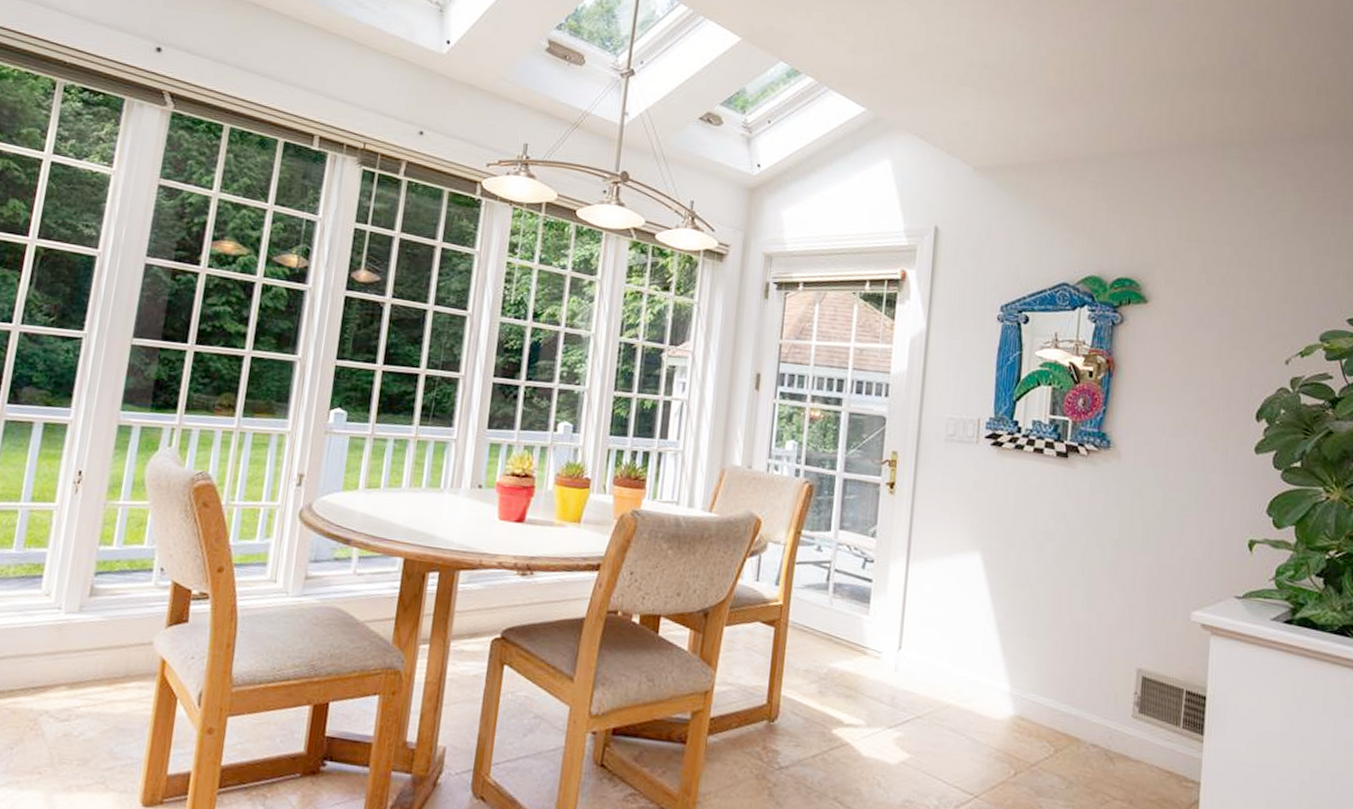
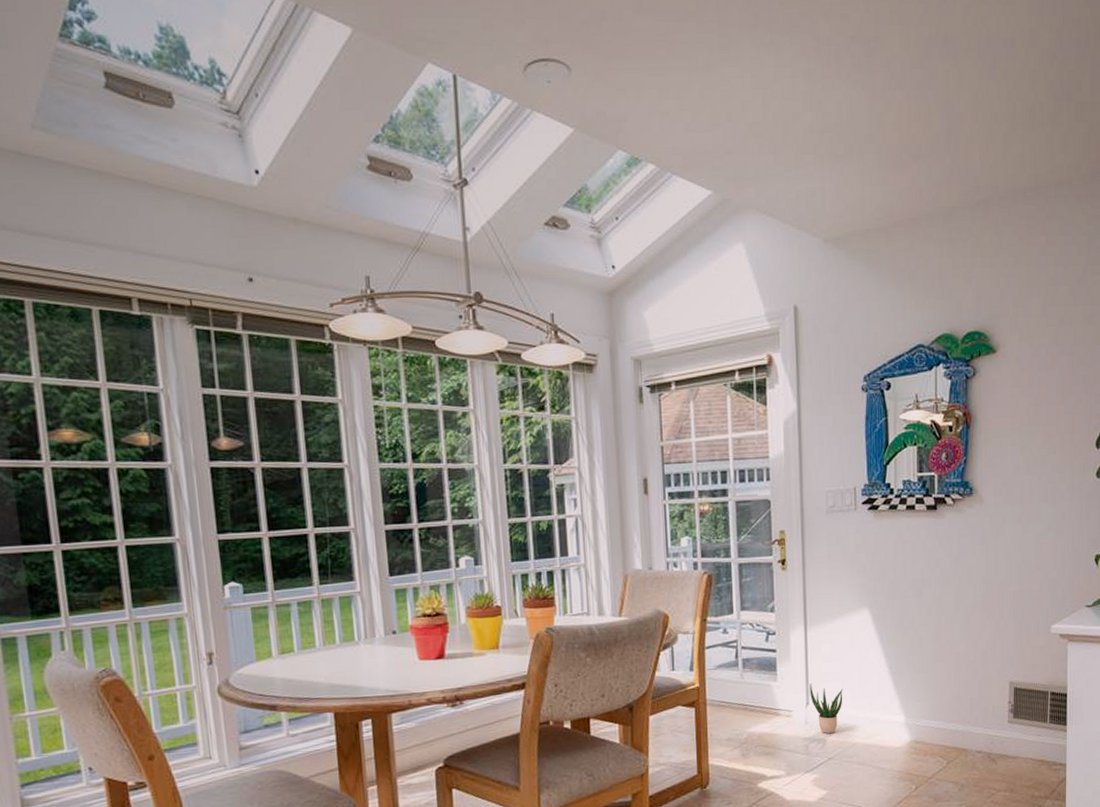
potted plant: none [904,625,943,688] -> present [810,683,844,734]

